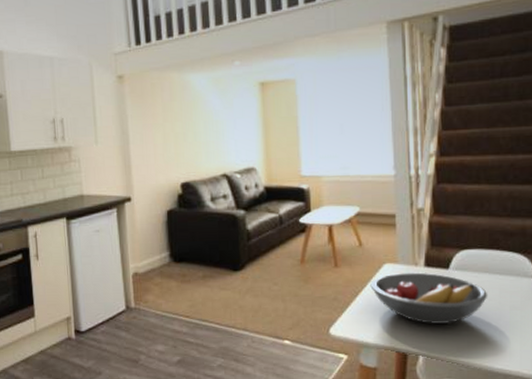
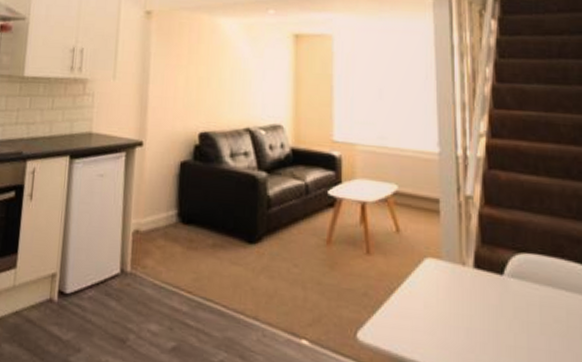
fruit bowl: present [370,272,488,325] -> none [408,271,553,348]

